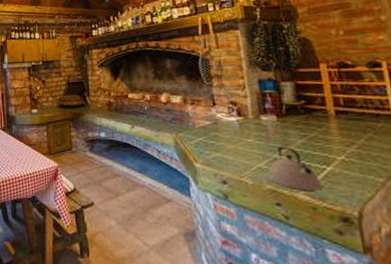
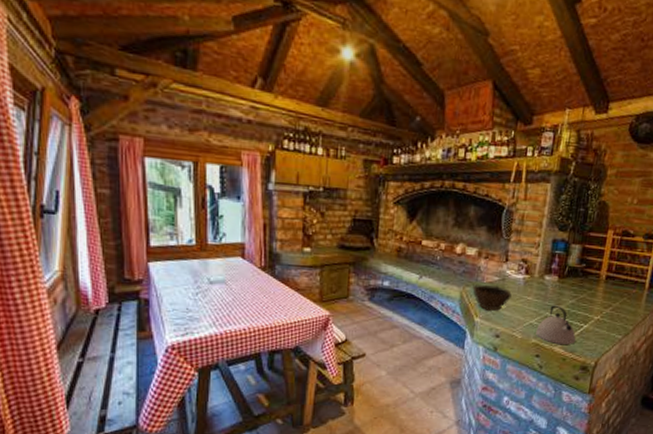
bowl: none [185,129,229,157] -> present [472,284,512,312]

